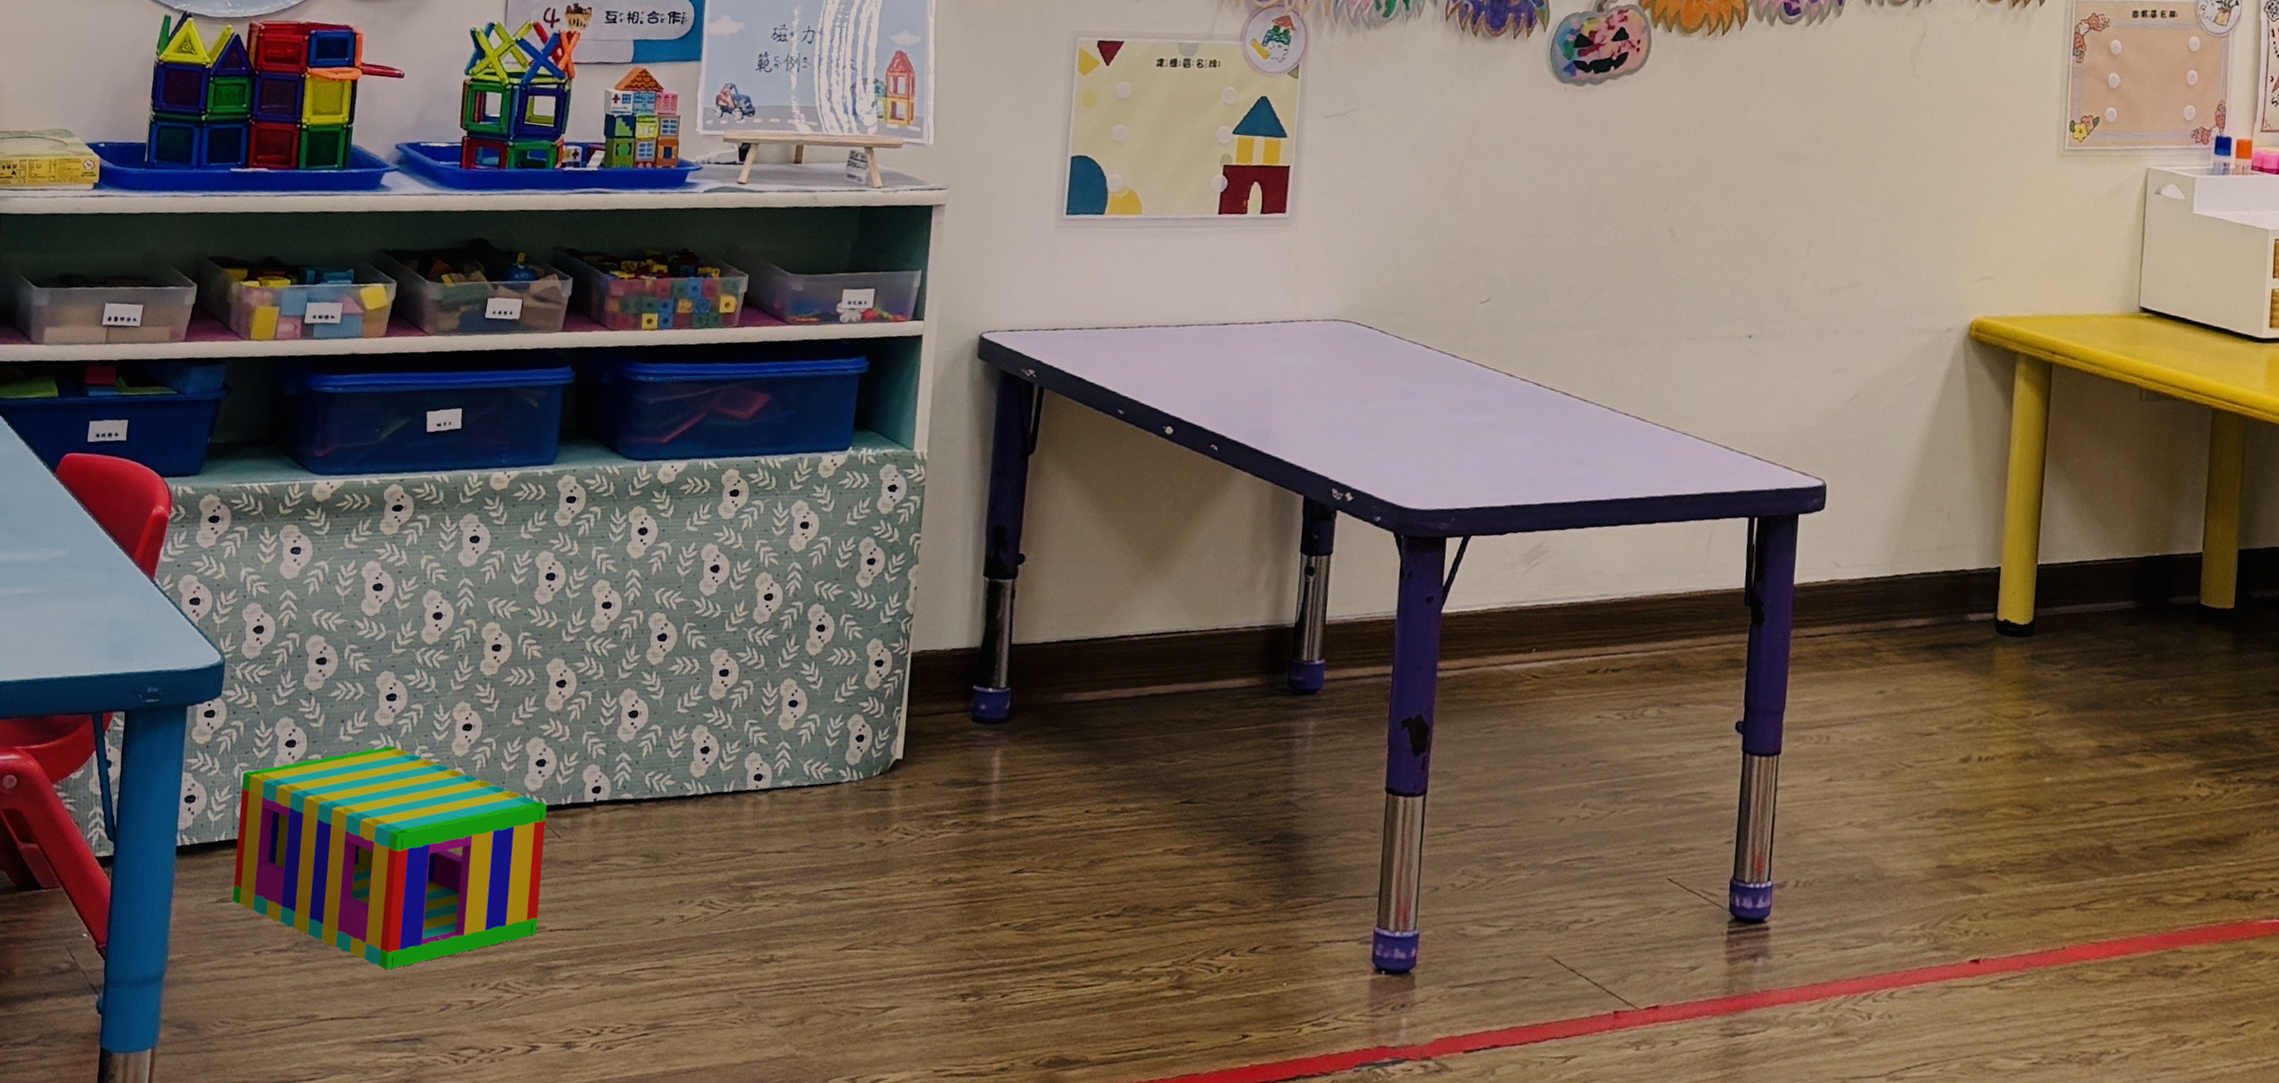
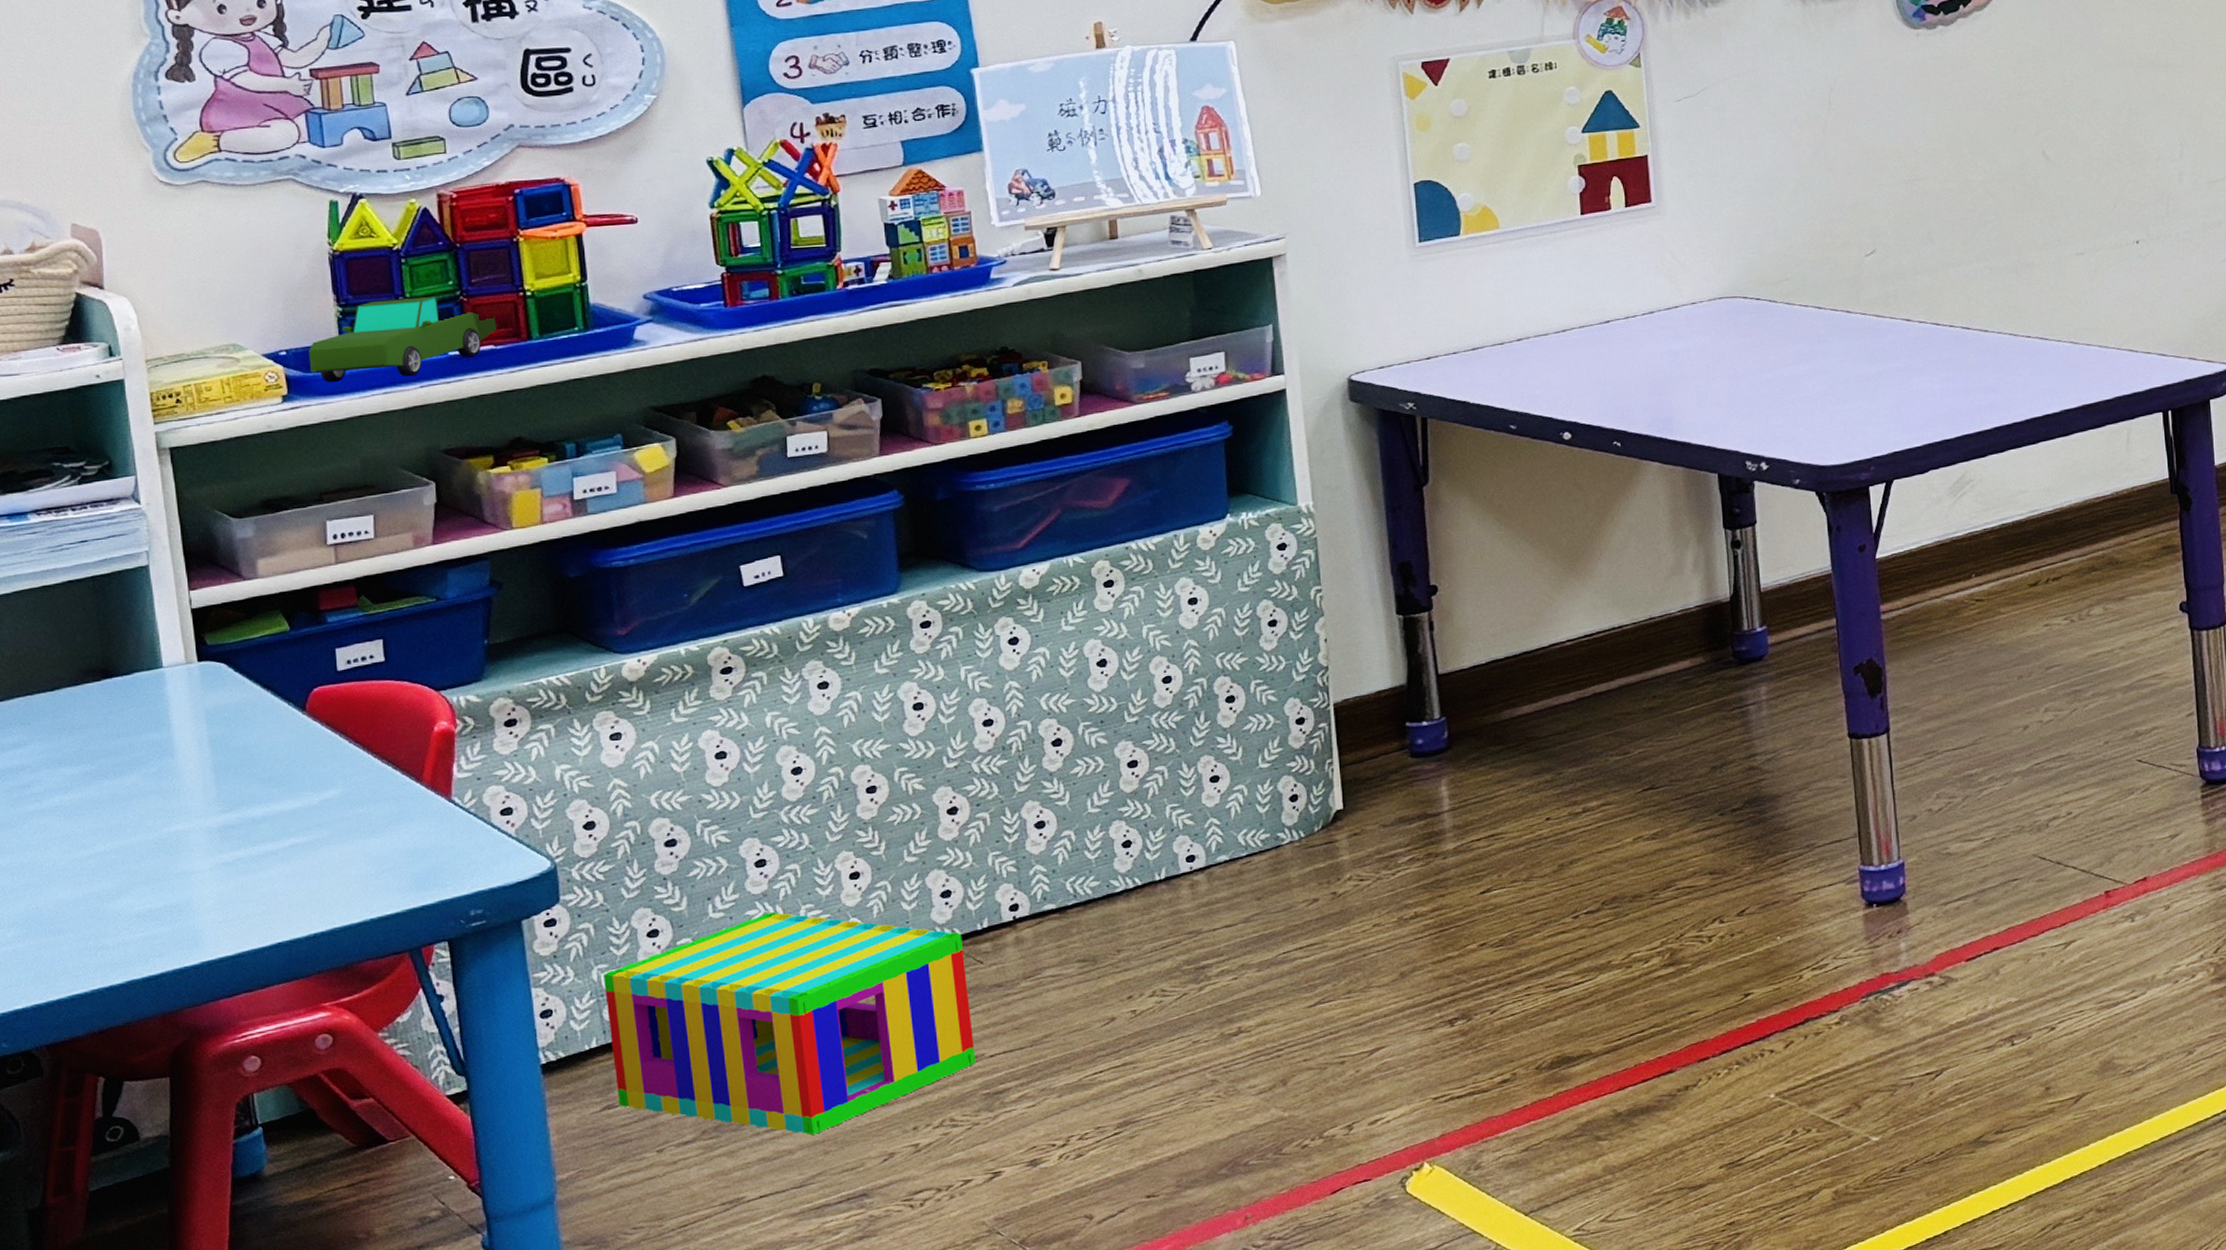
toy truck: none [120,111,274,185] -> present [308,297,497,383]

